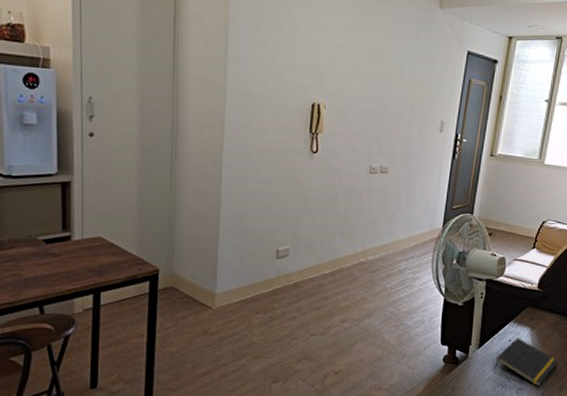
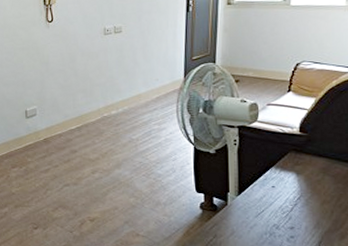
notepad: present [494,338,559,387] -> none [258,184,335,235]

